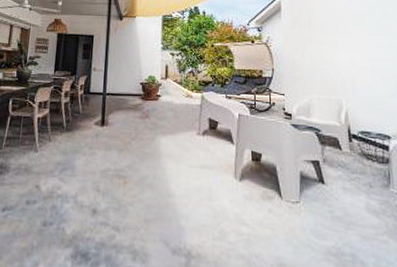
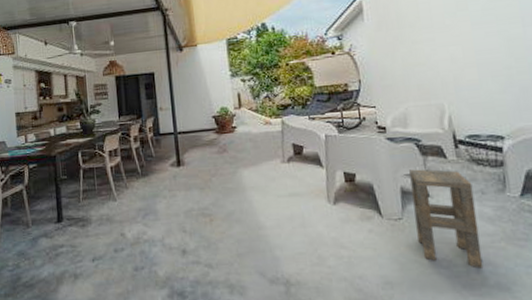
side table: none [309,156,368,260] -> present [409,169,483,269]

